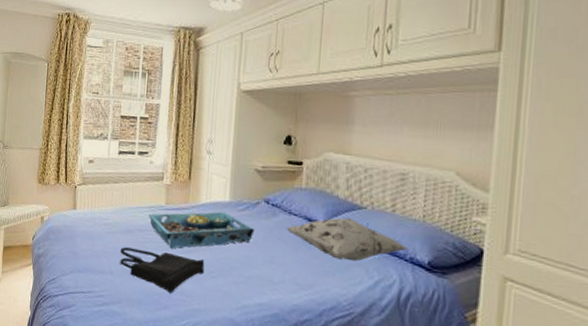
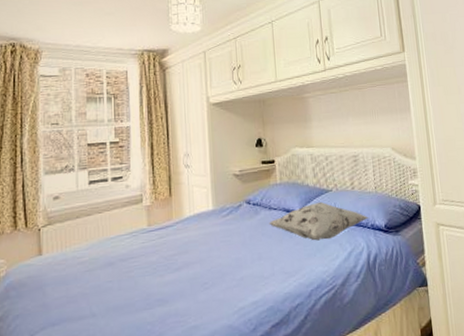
tote bag: present [120,247,205,293] -> none [102,273,197,318]
serving tray: present [148,211,255,249] -> none [130,220,241,271]

